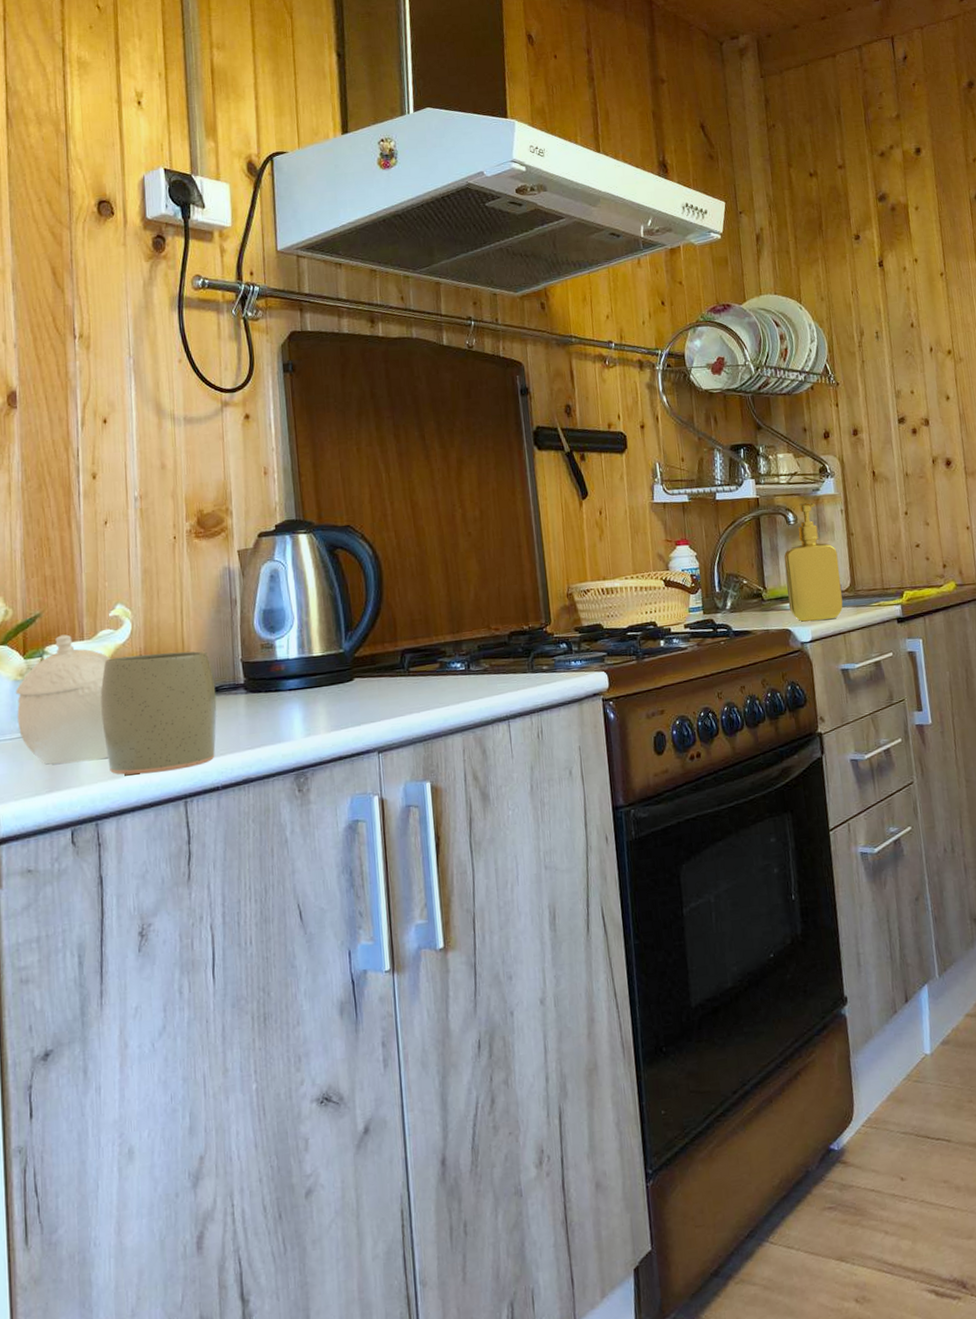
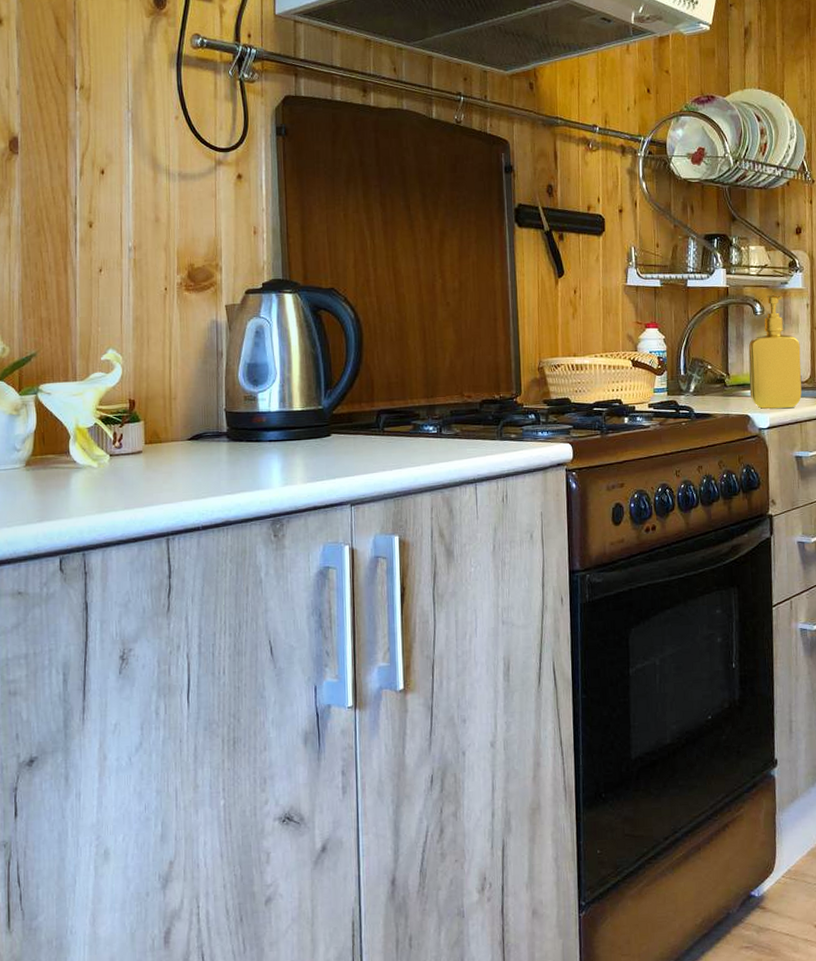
sugar bowl: present [15,634,112,765] -> none [10,374,102,496]
mug: present [100,651,217,775] -> none [90,398,200,511]

